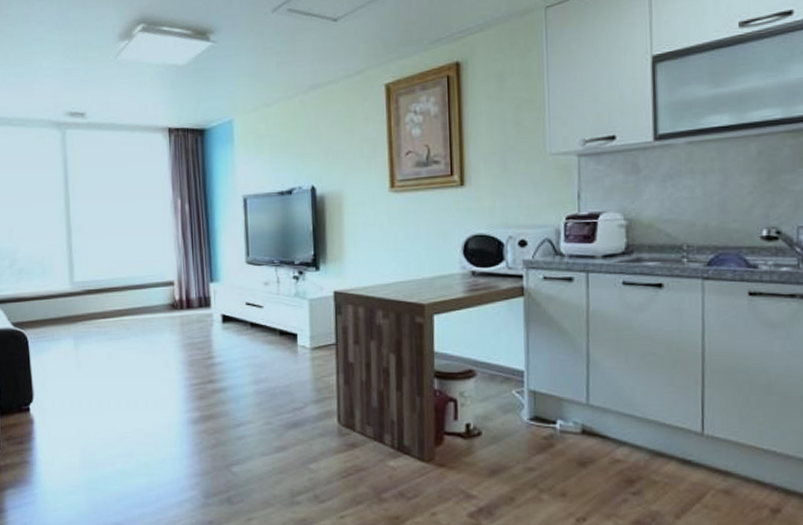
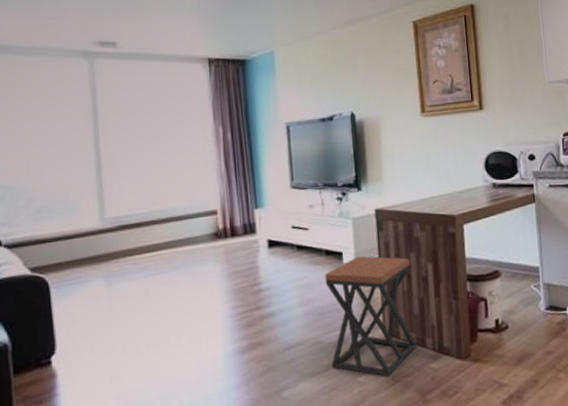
stool: none [278,339,373,468] -> present [325,256,417,377]

